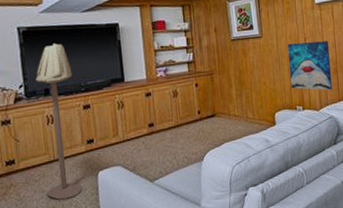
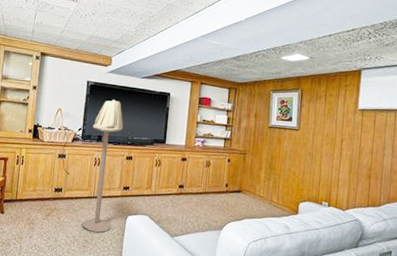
wall art: present [287,41,333,91] -> none [320,141,366,194]

